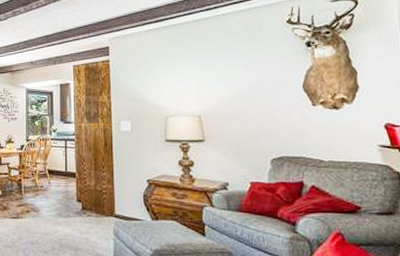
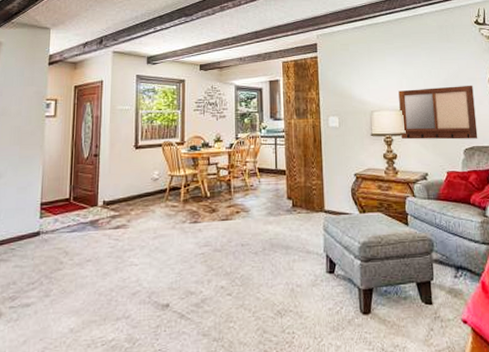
writing board: none [196,90,288,148] -> present [398,85,478,140]

